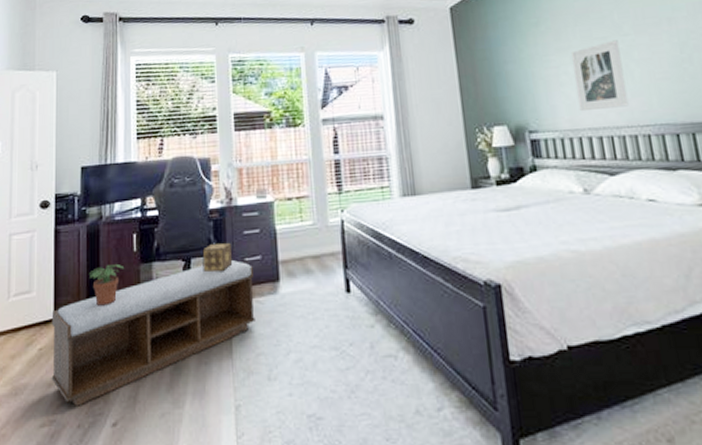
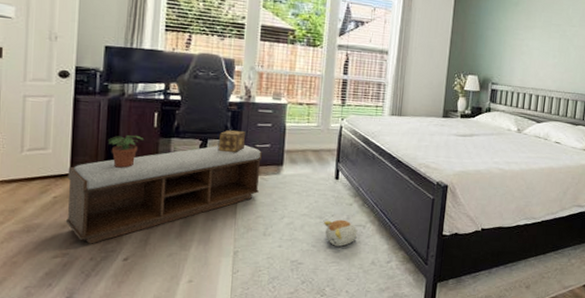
plush toy: none [341,349,389,390] -> present [324,219,358,247]
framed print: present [571,40,629,112] -> none [529,28,567,77]

